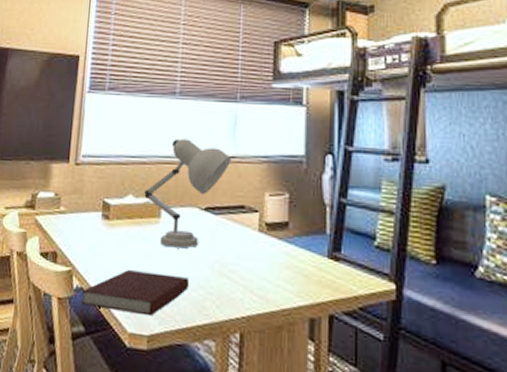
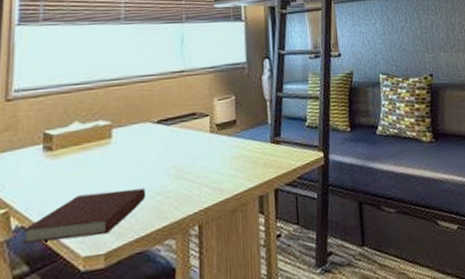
desk lamp: present [144,138,232,249] -> none [92,60,181,165]

